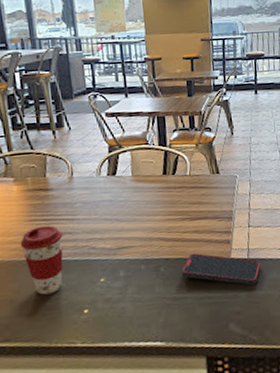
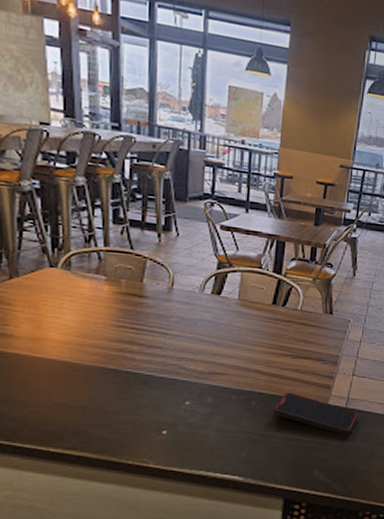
coffee cup: present [20,225,63,295] -> none [103,334,152,408]

